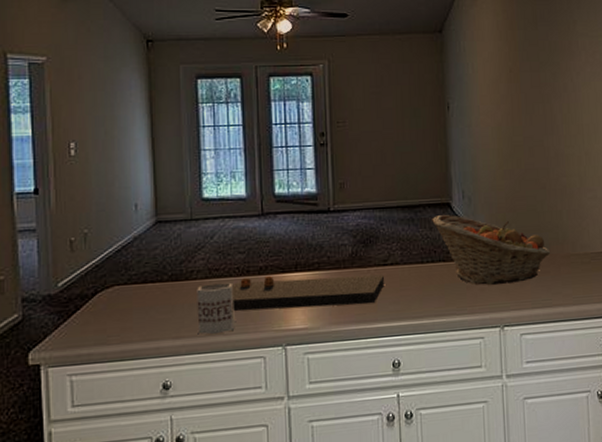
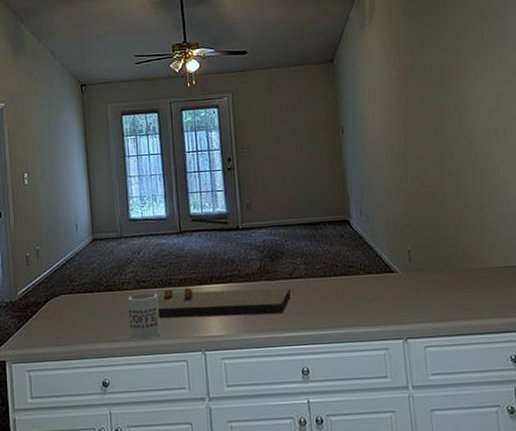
fruit basket: present [432,214,550,285] -> none [332,230,450,298]

